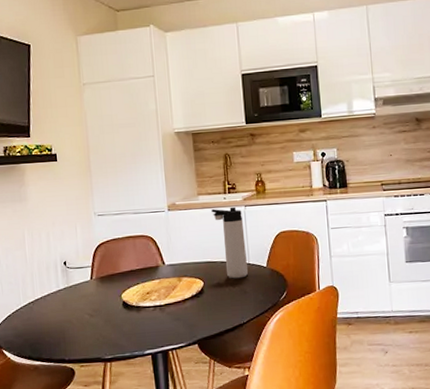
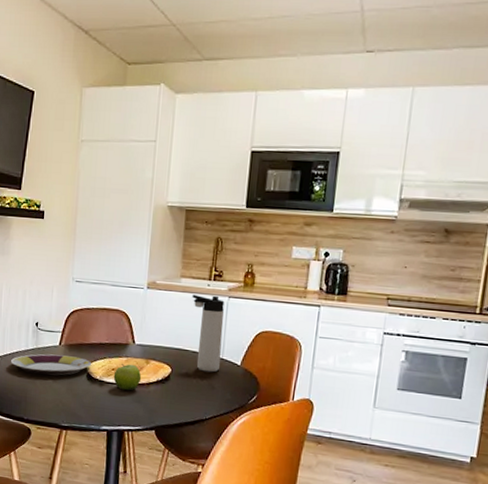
plate: none [44,287,126,313] -> present [11,354,92,376]
fruit: none [149,284,177,312] -> present [113,363,142,391]

